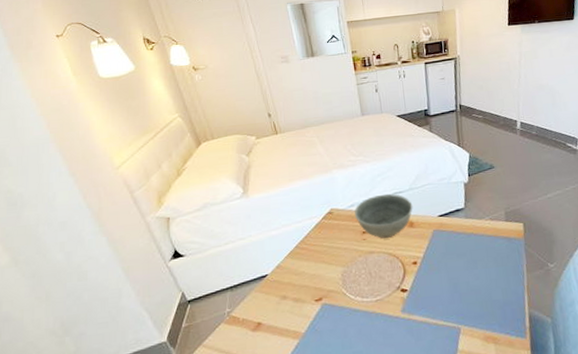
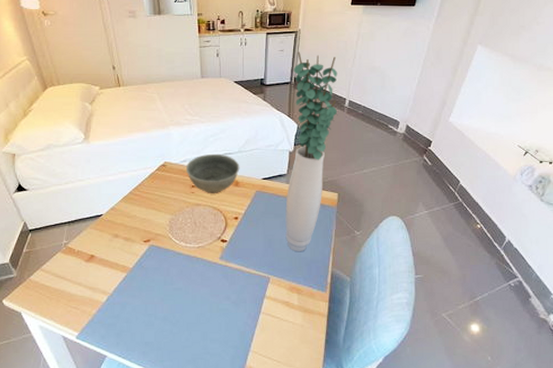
vase: none [457,77,511,295] -> present [285,51,338,252]

